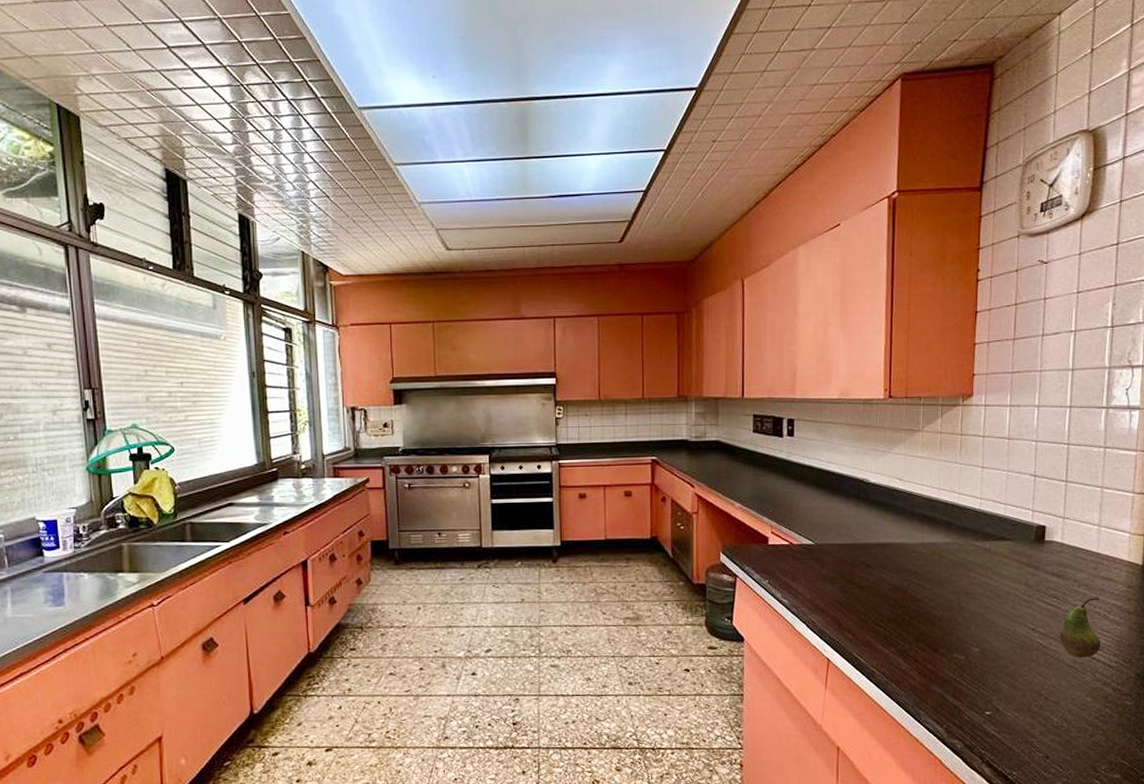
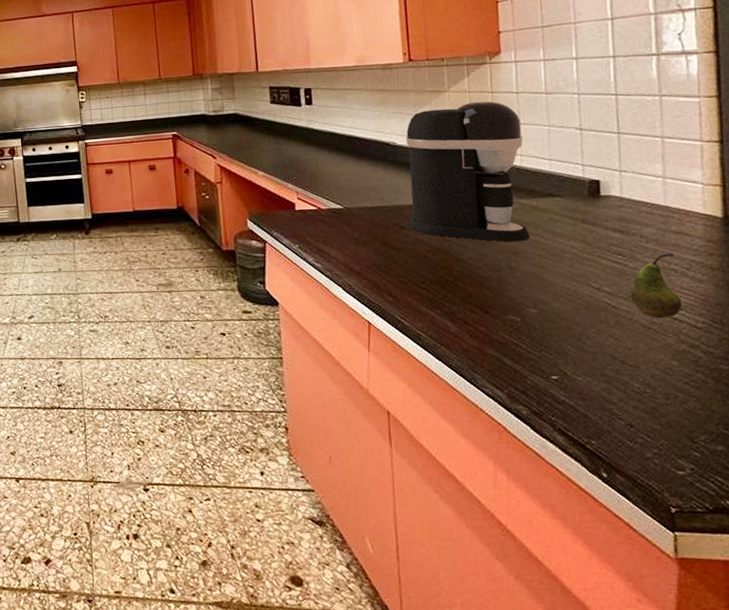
coffee maker: none [874,443,984,583] -> present [406,101,530,242]

